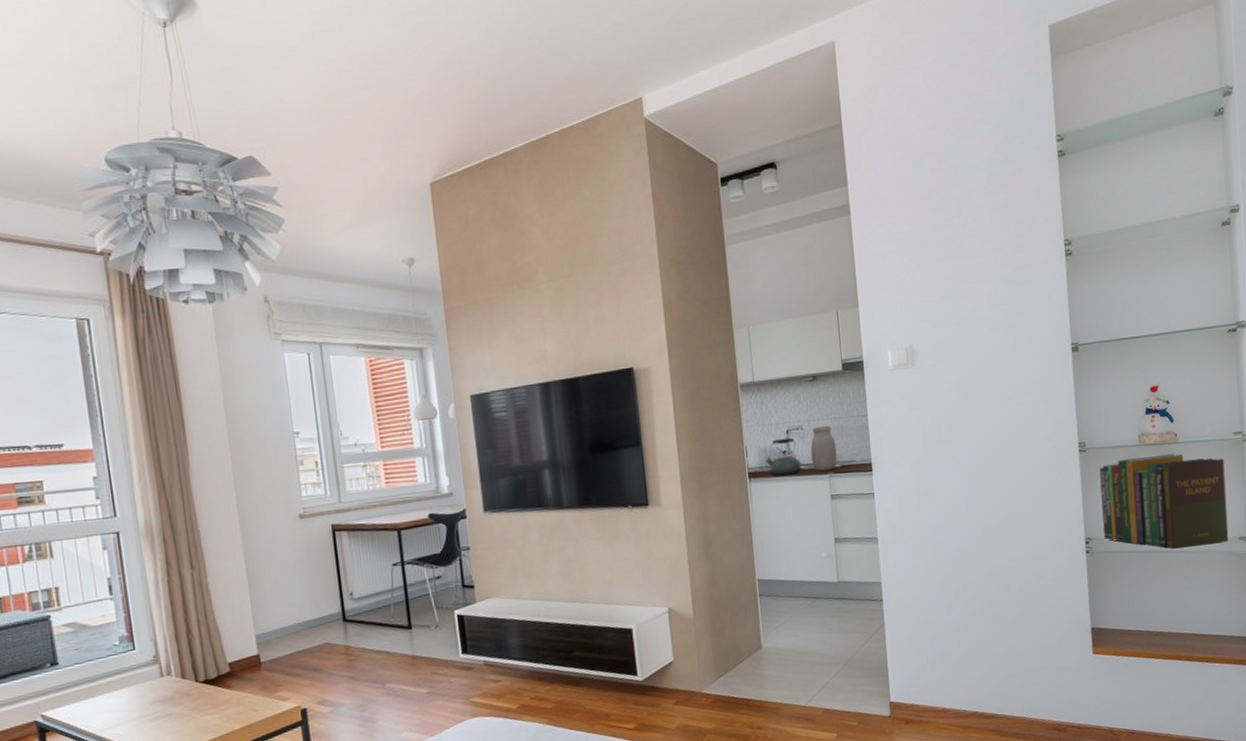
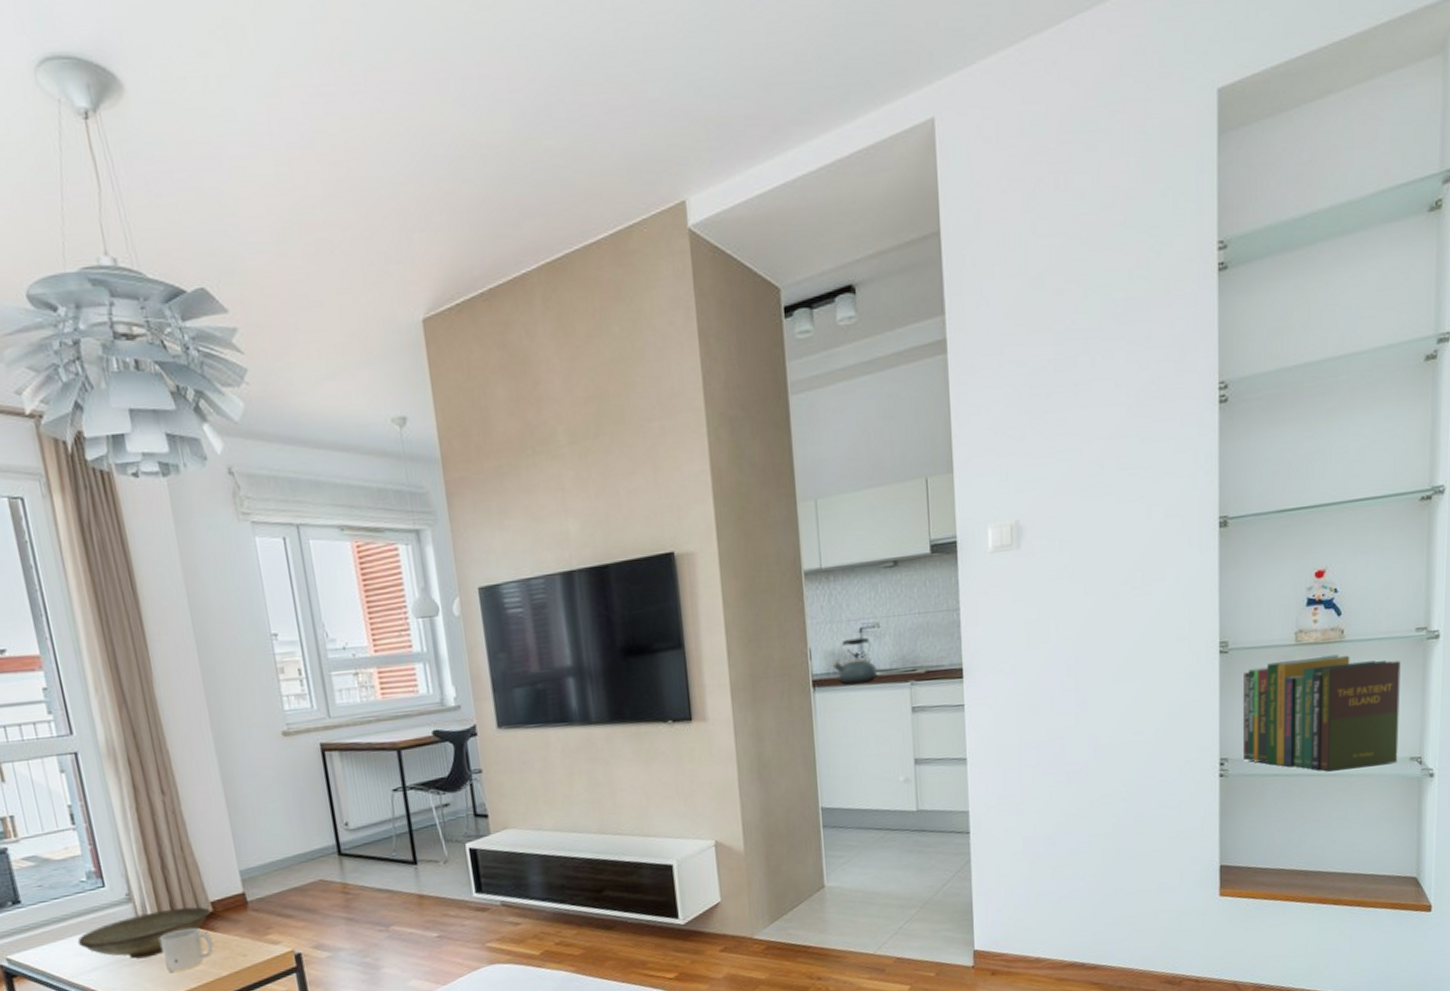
decorative bowl: none [106,667,228,715] -> present [77,906,211,959]
mug: none [180,686,229,727] -> present [159,927,214,973]
jar: present [810,425,838,472] -> none [888,621,921,679]

